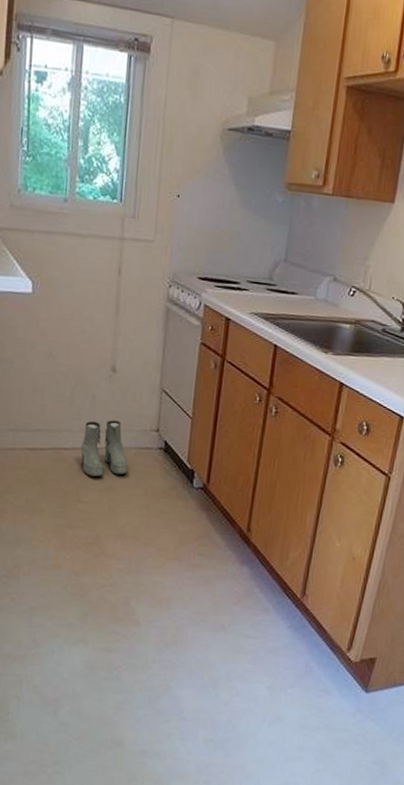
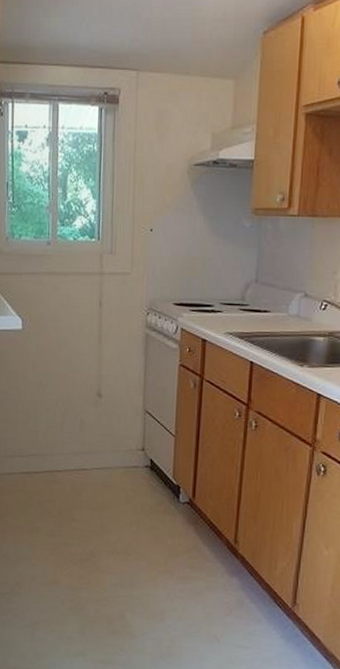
boots: present [80,420,128,477] -> none [72,442,117,496]

